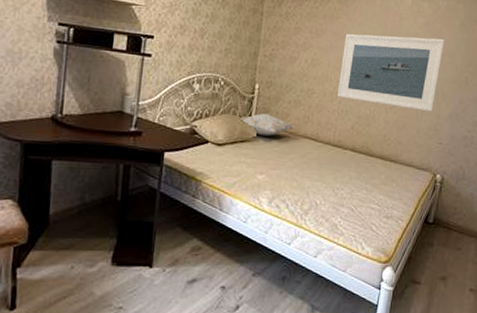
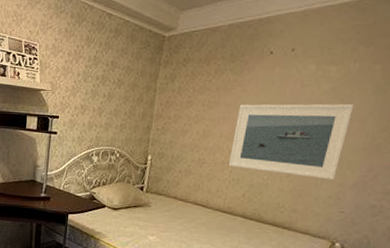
decorative pillow: present [241,113,295,136] -> none [134,182,185,202]

